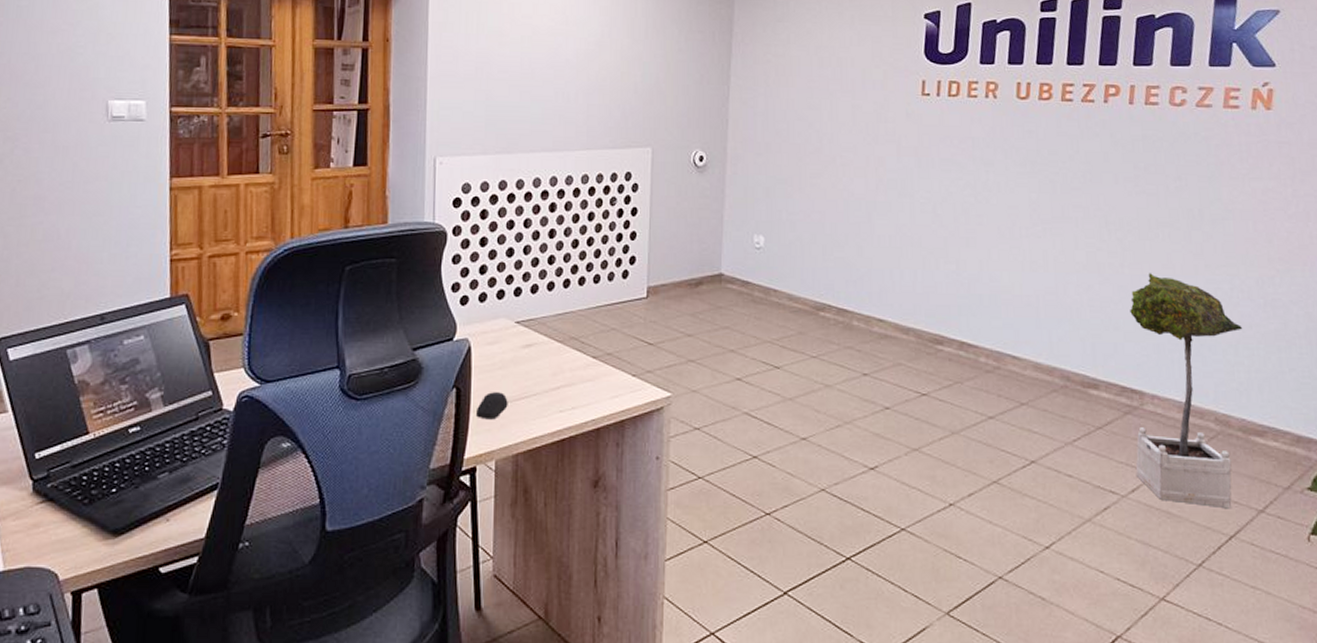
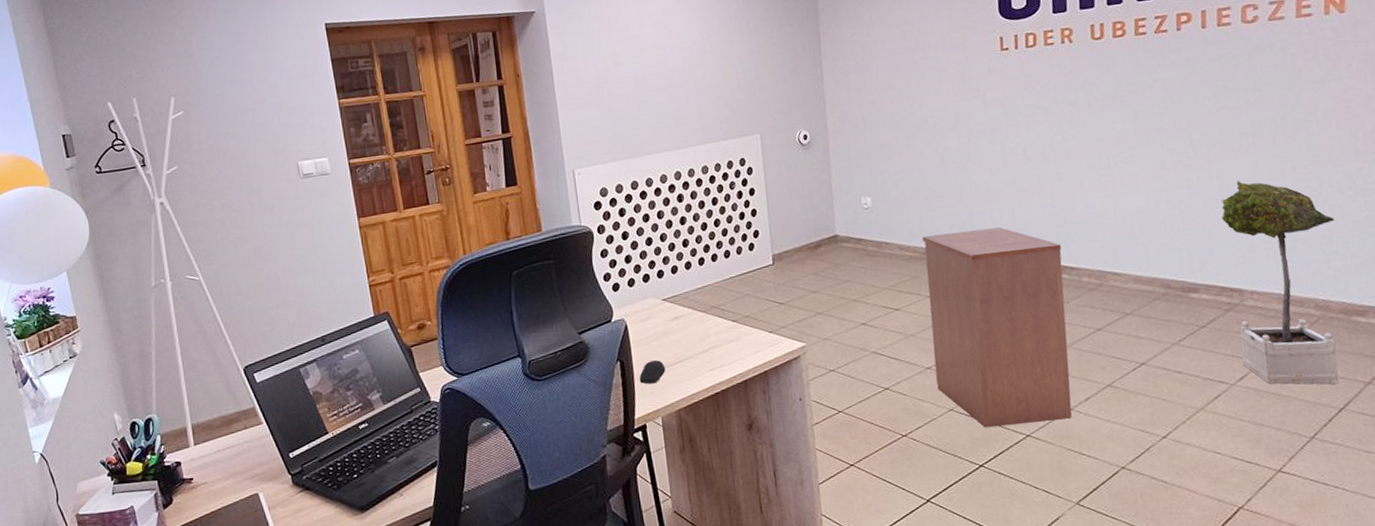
filing cabinet: none [810,288,962,516] -> present [922,227,1072,428]

